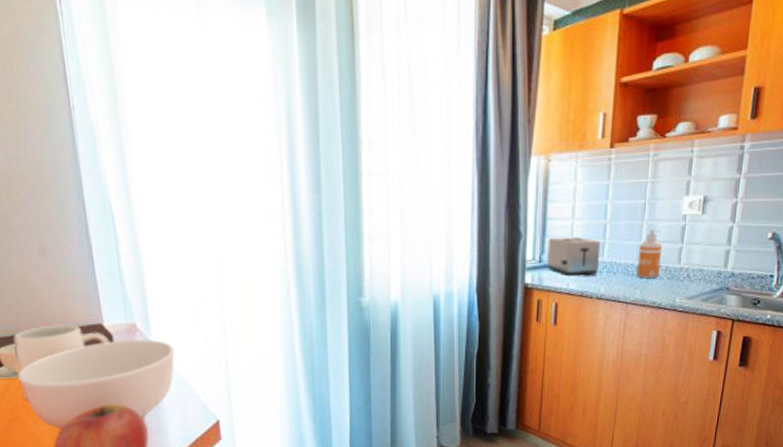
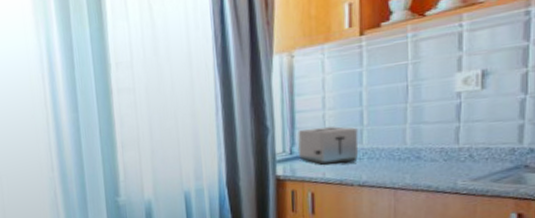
soap dispenser: present [637,229,663,279] -> none [404,110,434,162]

